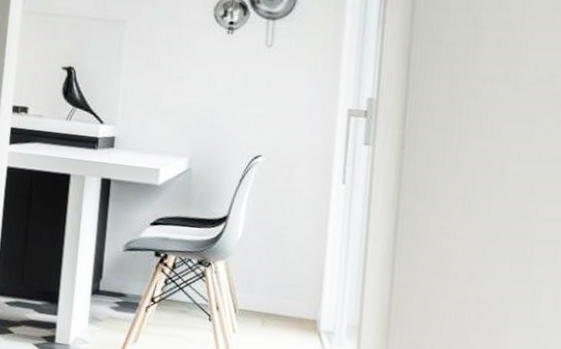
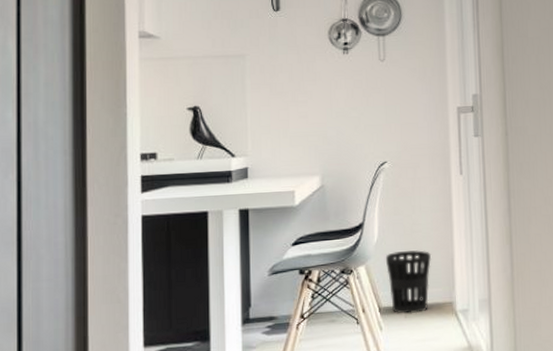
wastebasket: none [247,253,300,324] -> present [385,250,432,314]

